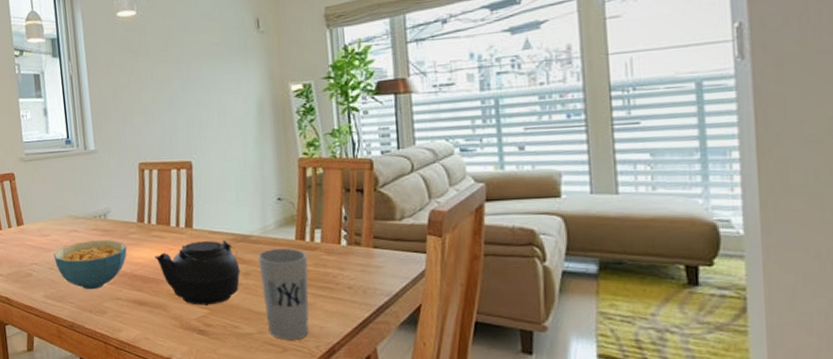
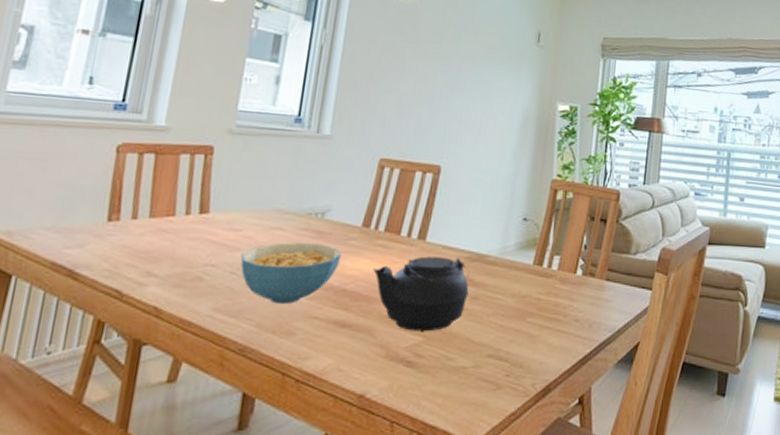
cup: present [258,247,309,340] -> none [485,272,542,376]

